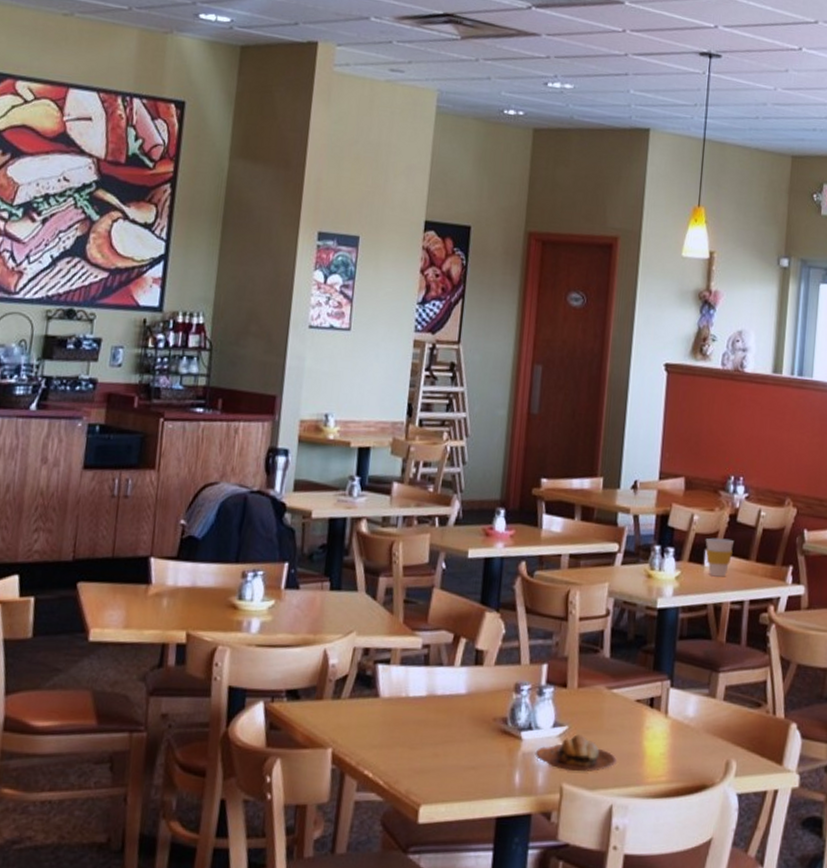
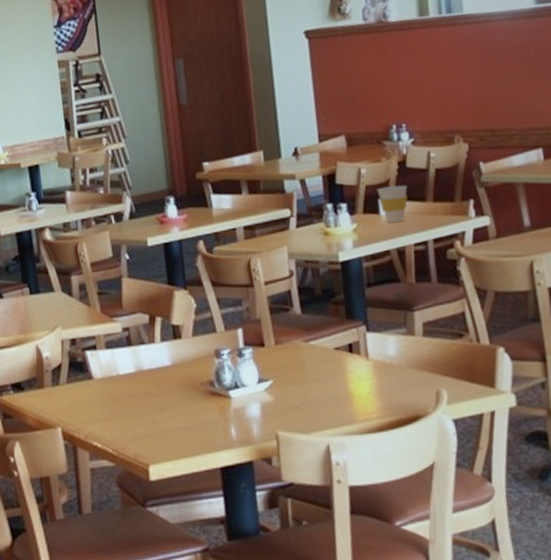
sandwich: present [535,734,618,771] -> none [245,386,327,419]

